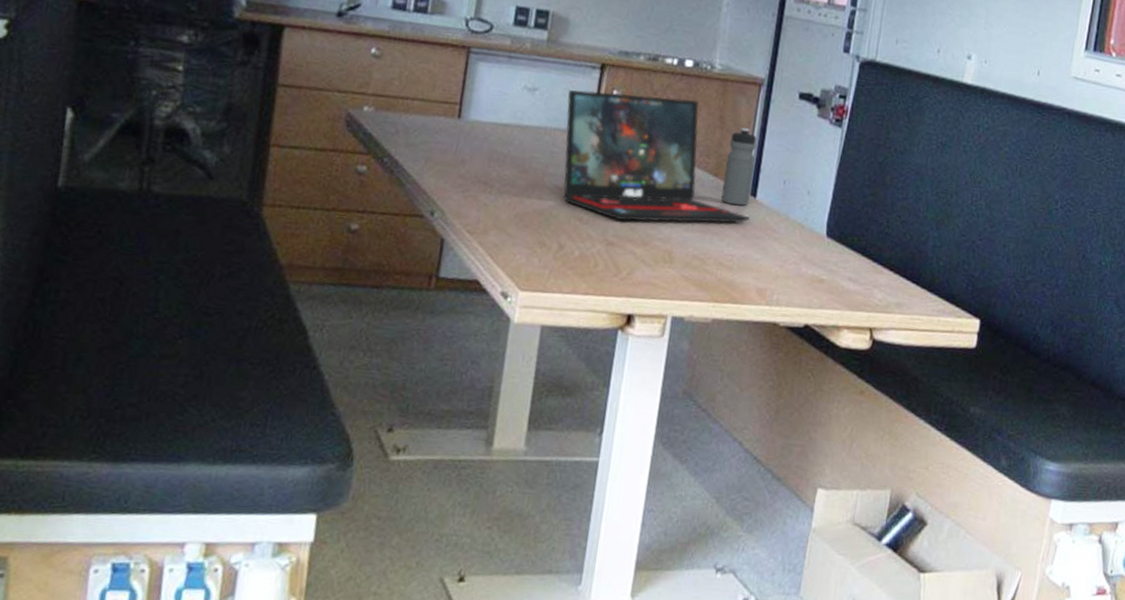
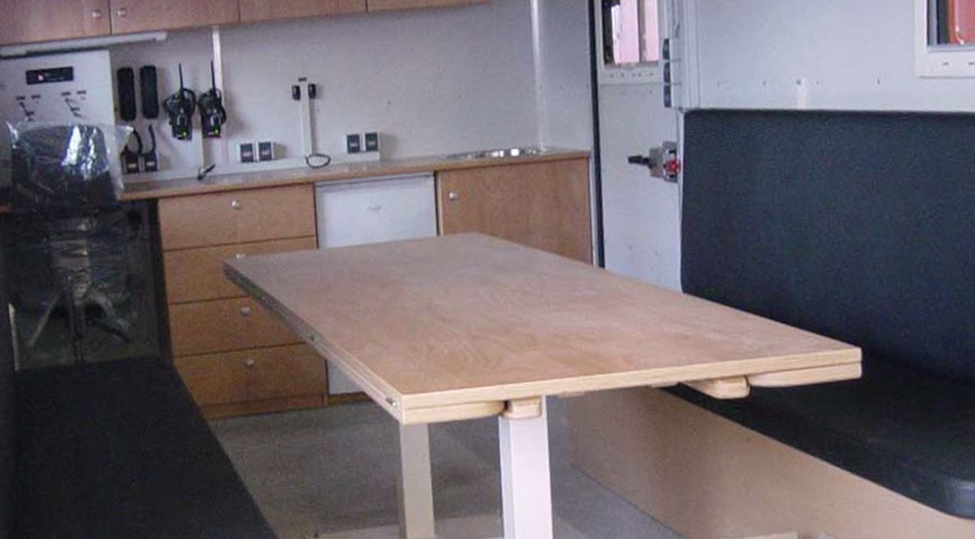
laptop: present [562,90,751,224] -> none [408,187,603,314]
water bottle: present [721,127,757,206] -> none [569,202,599,279]

